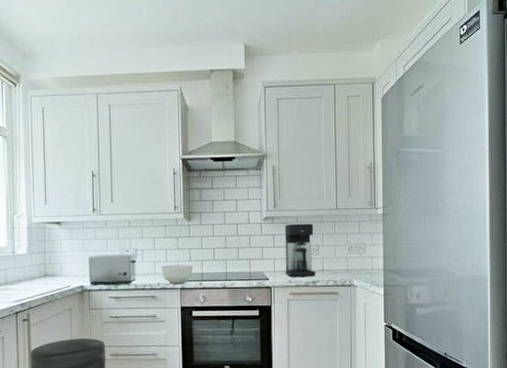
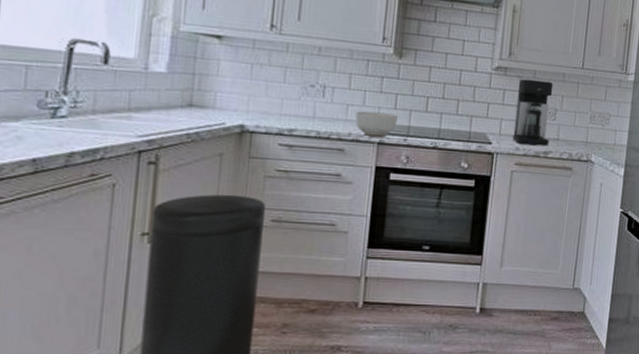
toaster: present [89,254,137,285] -> none [253,86,324,130]

